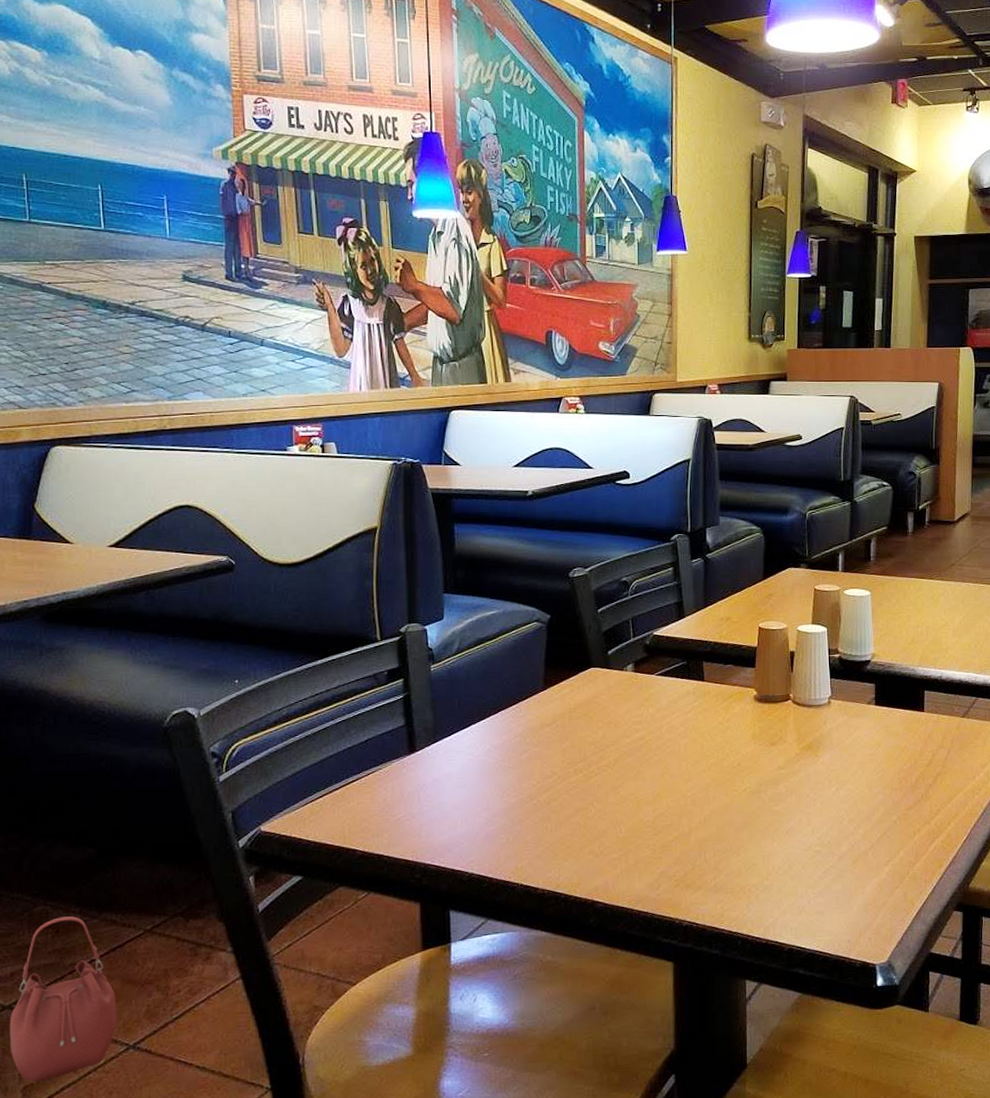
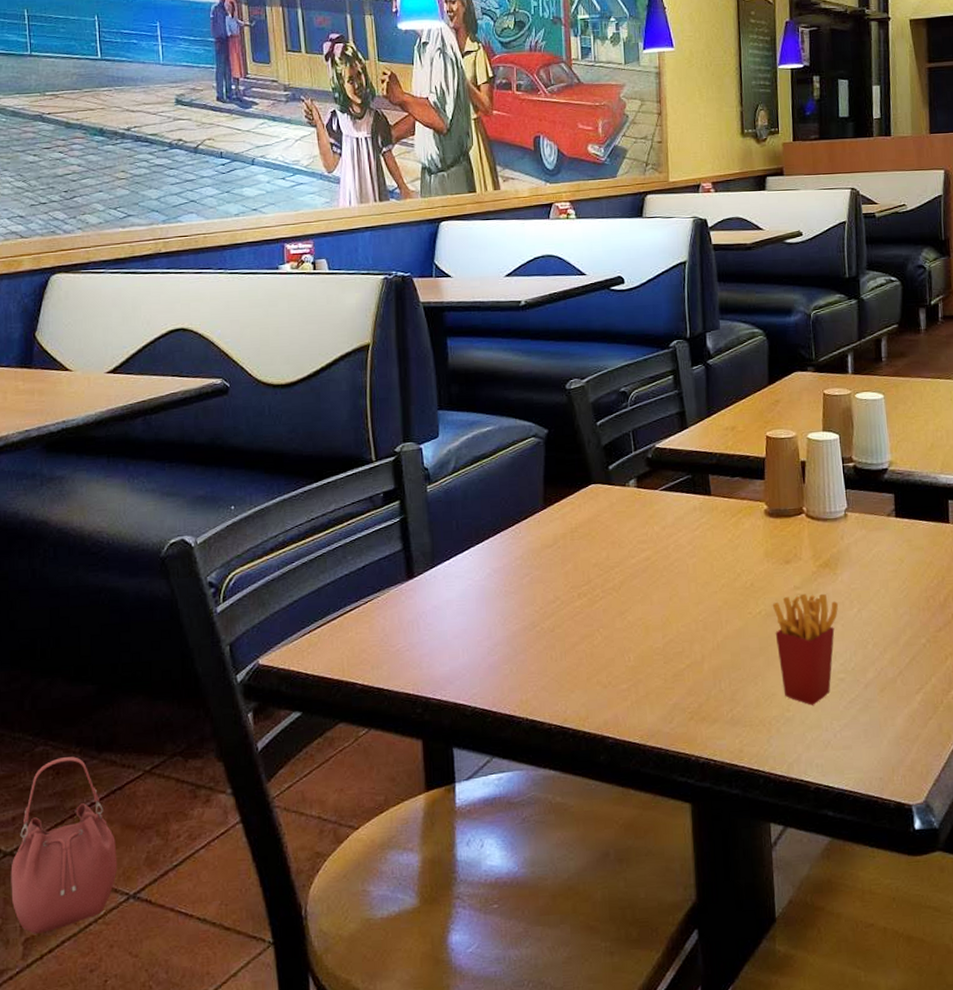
french fries: none [757,773,818,875] -> present [772,593,838,705]

